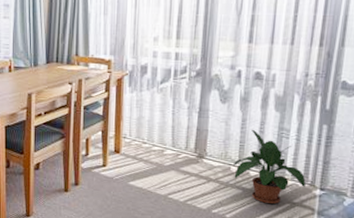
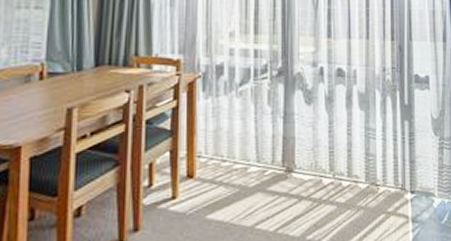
potted plant: present [234,129,306,204] -> none [325,132,397,218]

